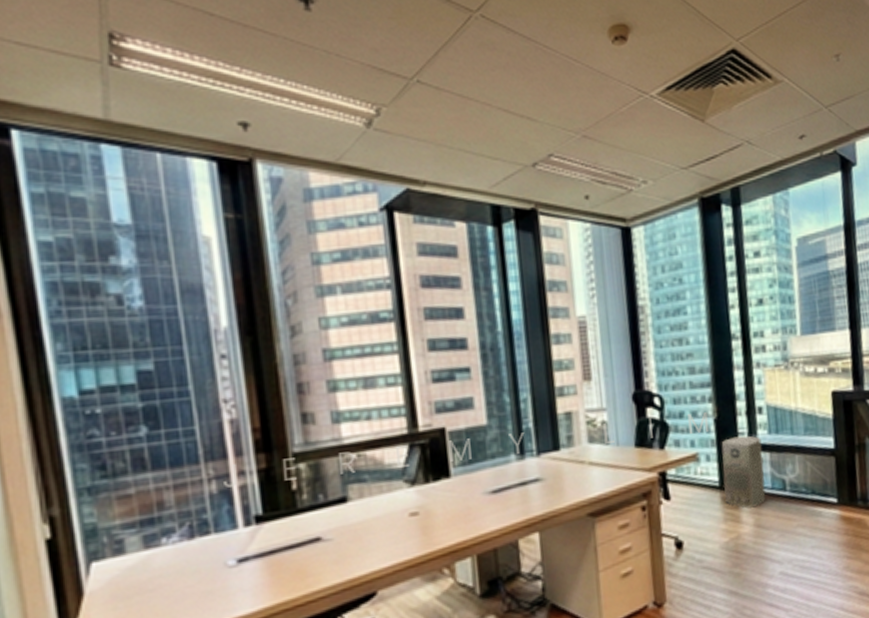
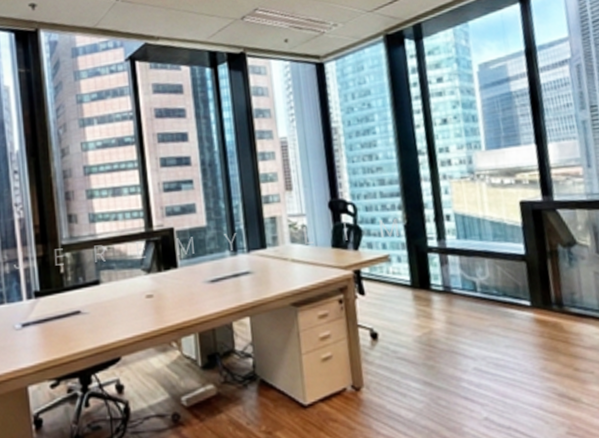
air purifier: present [721,435,766,508] -> none [411,240,457,306]

